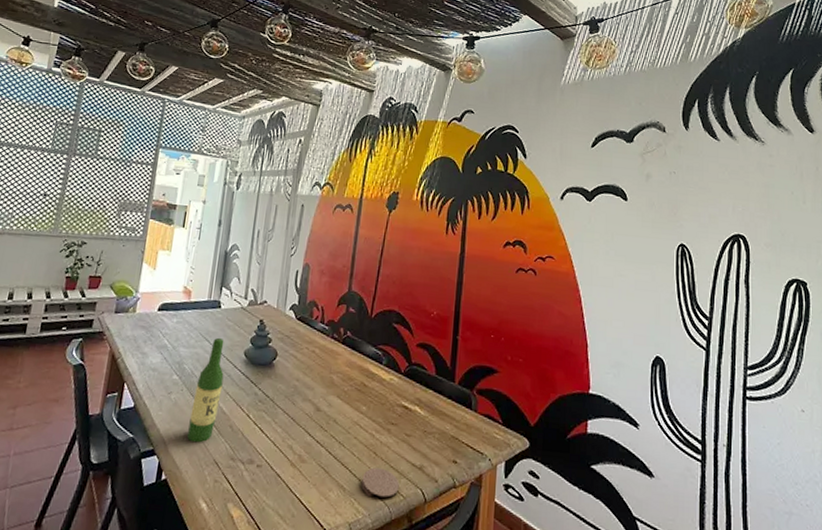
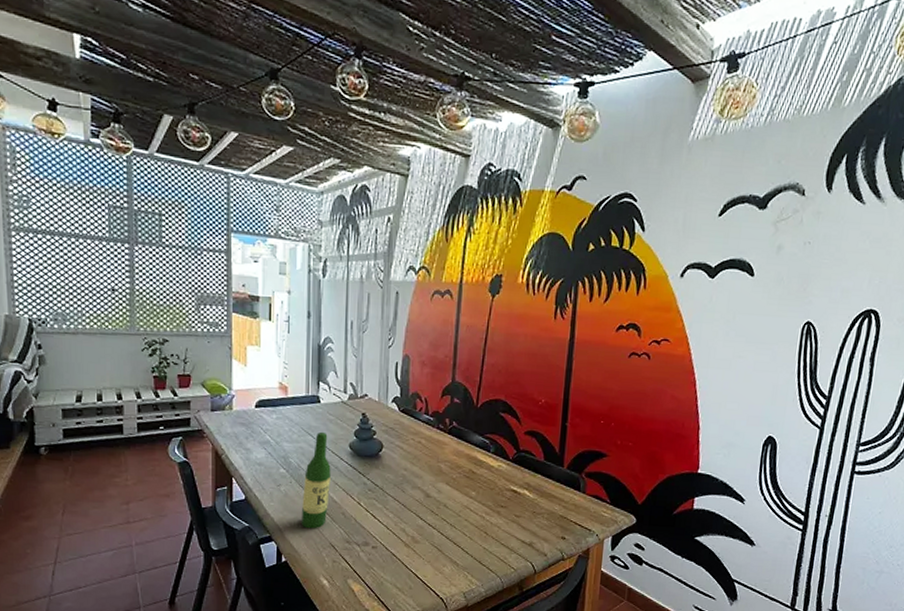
coaster: present [361,467,400,498] -> none [474,545,510,570]

